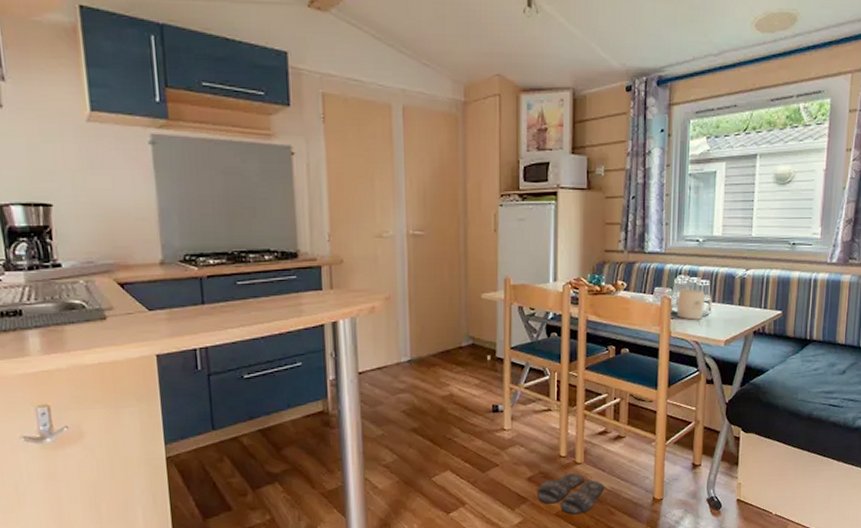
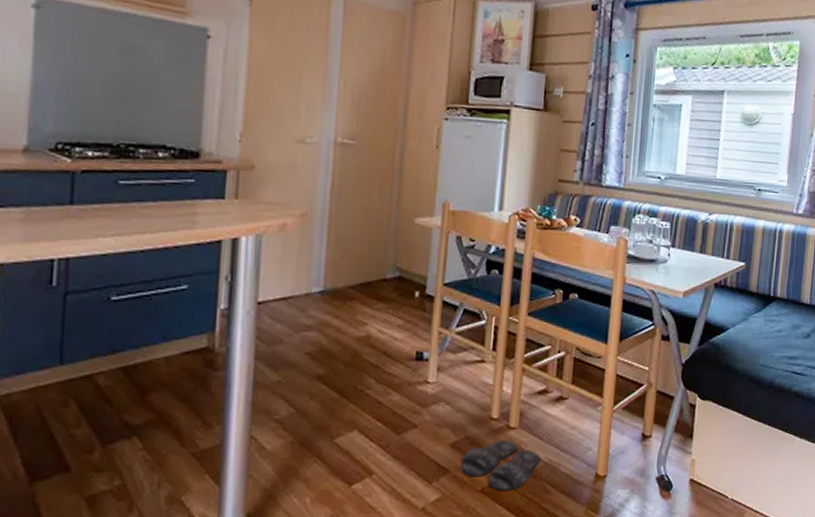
mug: present [676,288,712,321] -> none [632,229,672,268]

